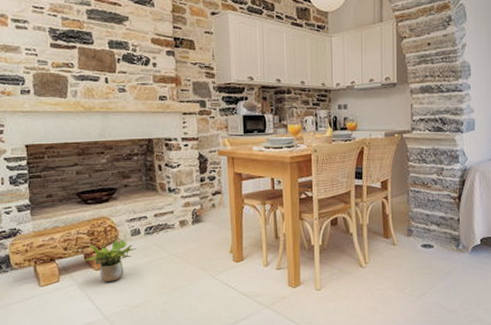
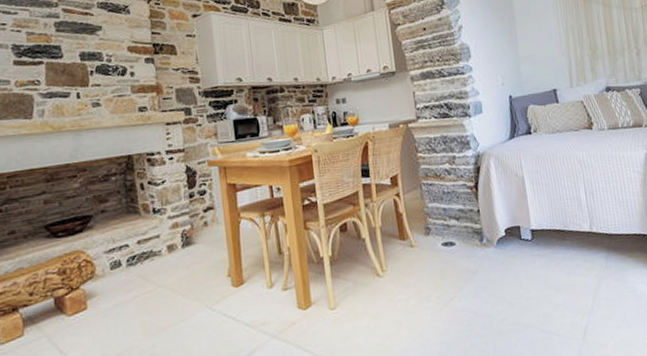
potted plant: present [83,240,137,283] -> none [53,276,118,330]

